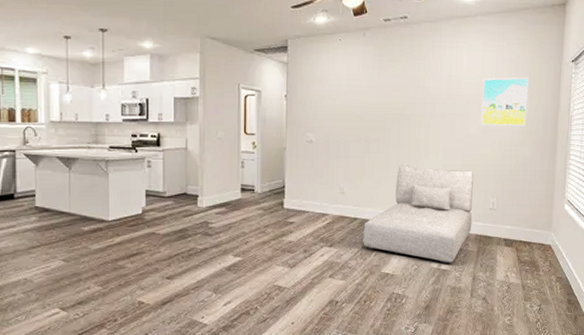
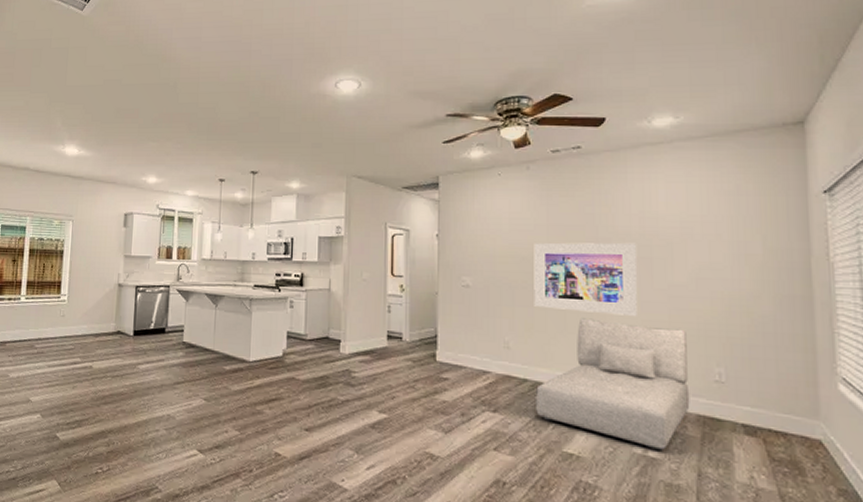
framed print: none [364,101,443,162] -> present [534,242,637,316]
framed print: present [481,77,528,126] -> none [690,212,760,275]

